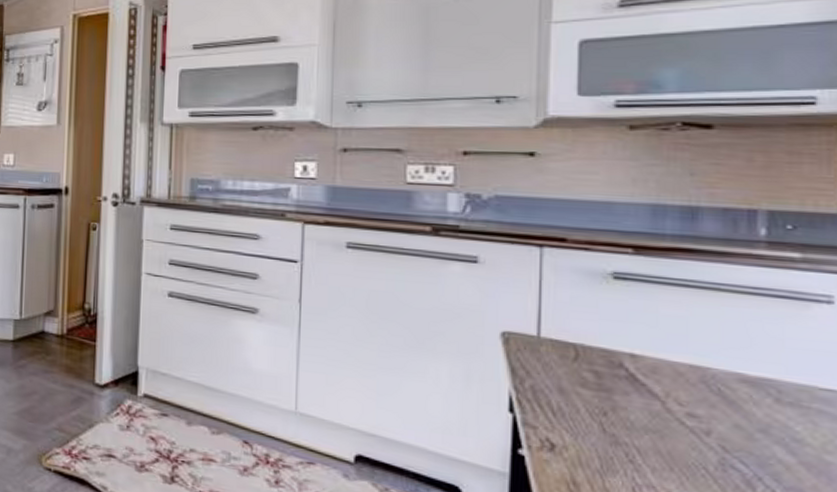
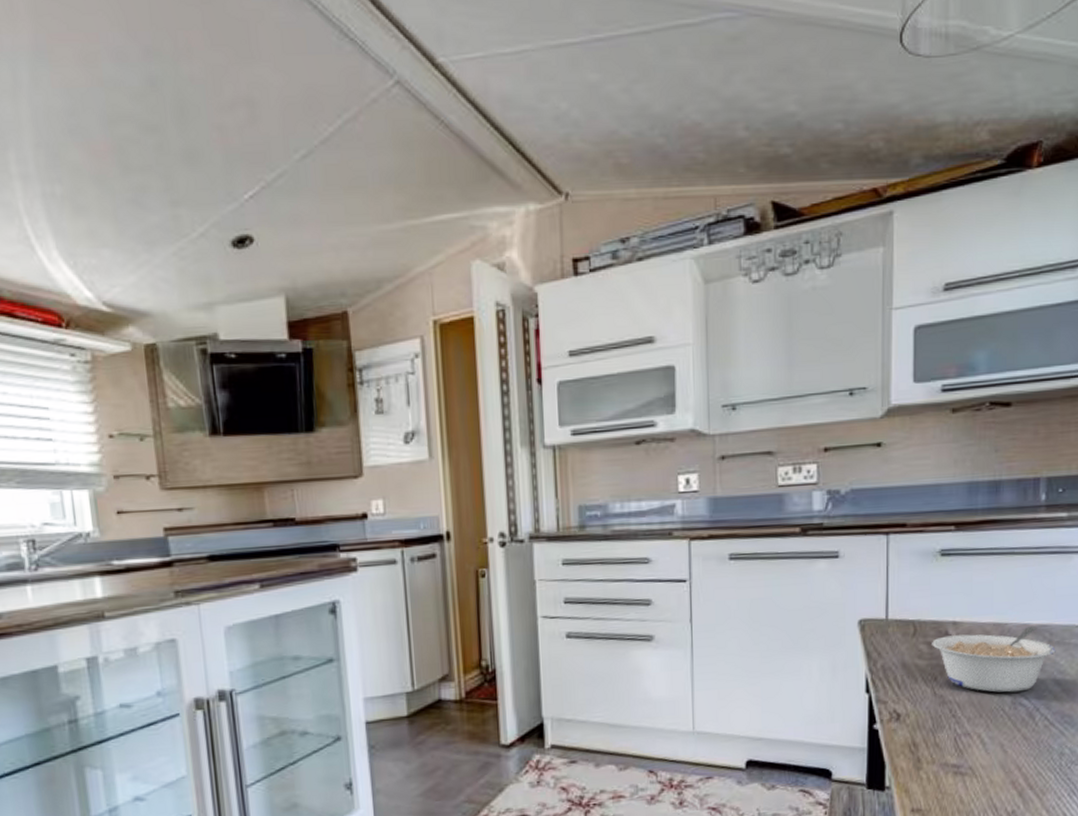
legume: none [600,368,787,453] -> present [932,626,1056,693]

